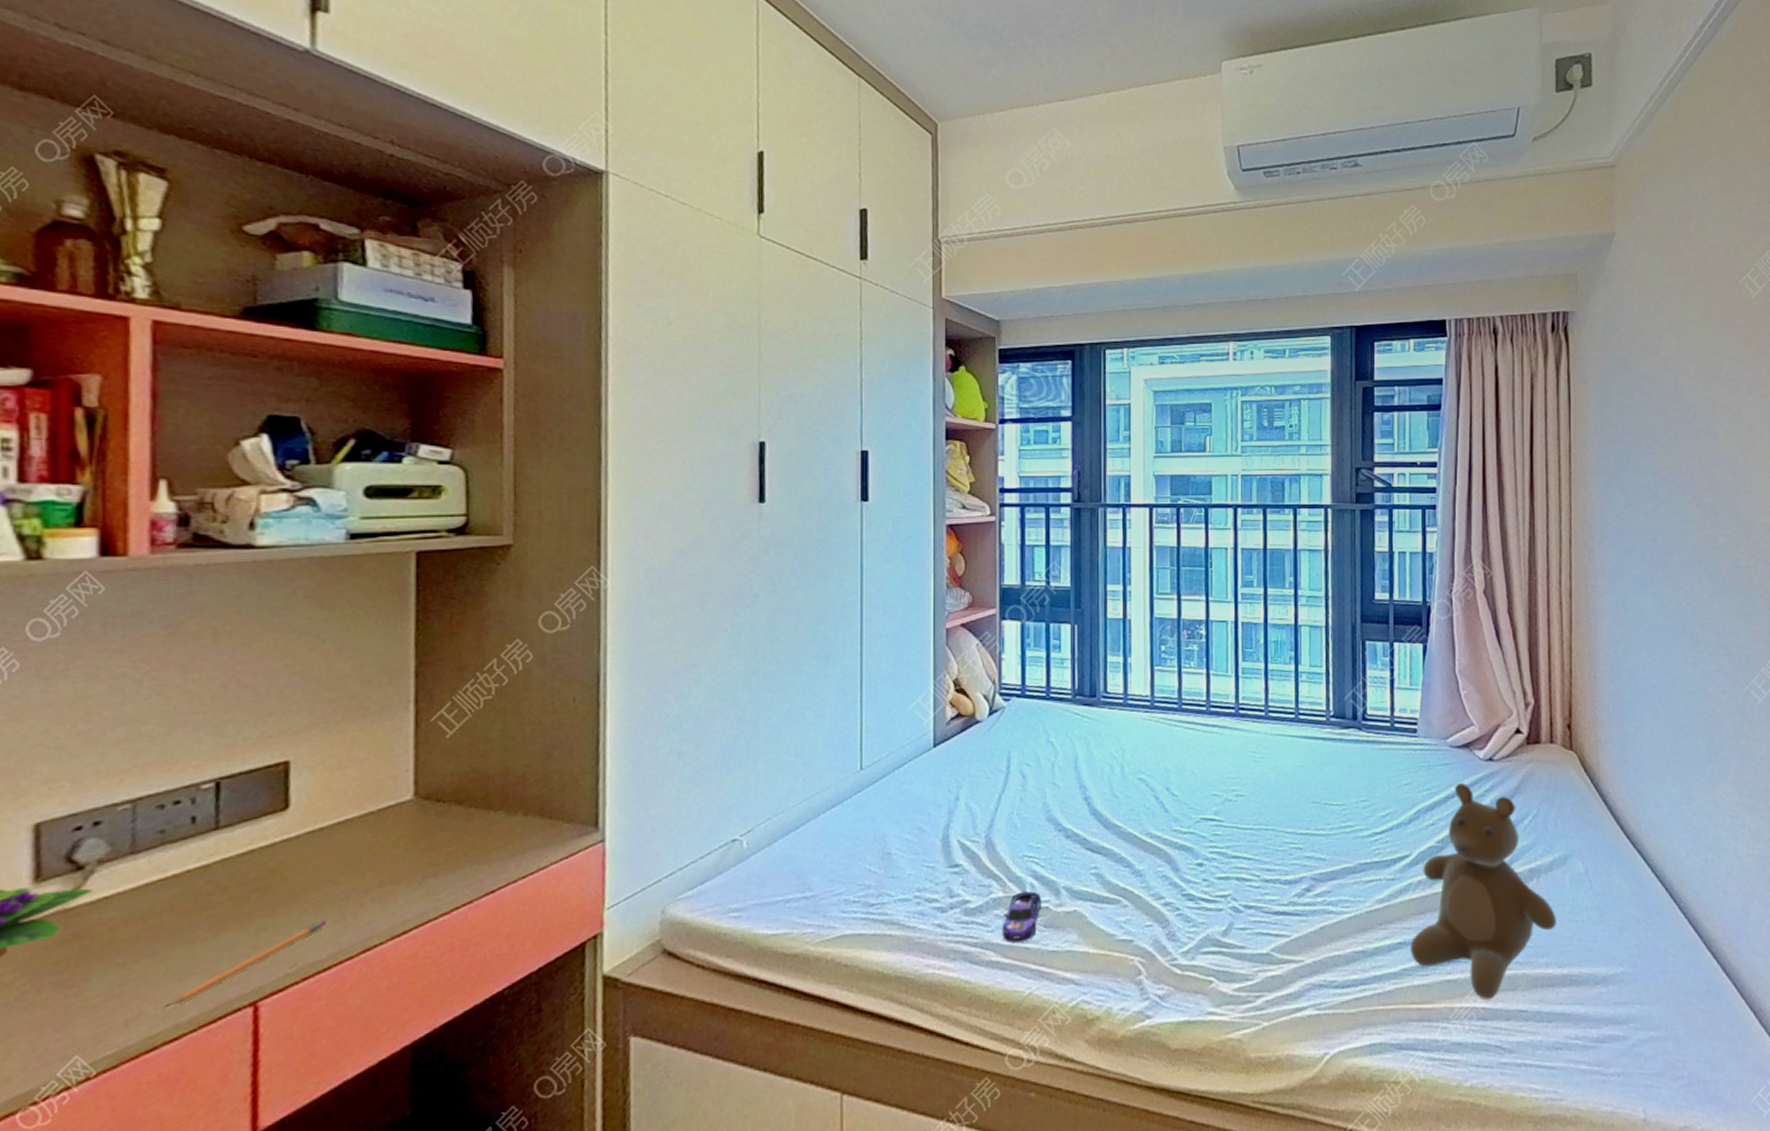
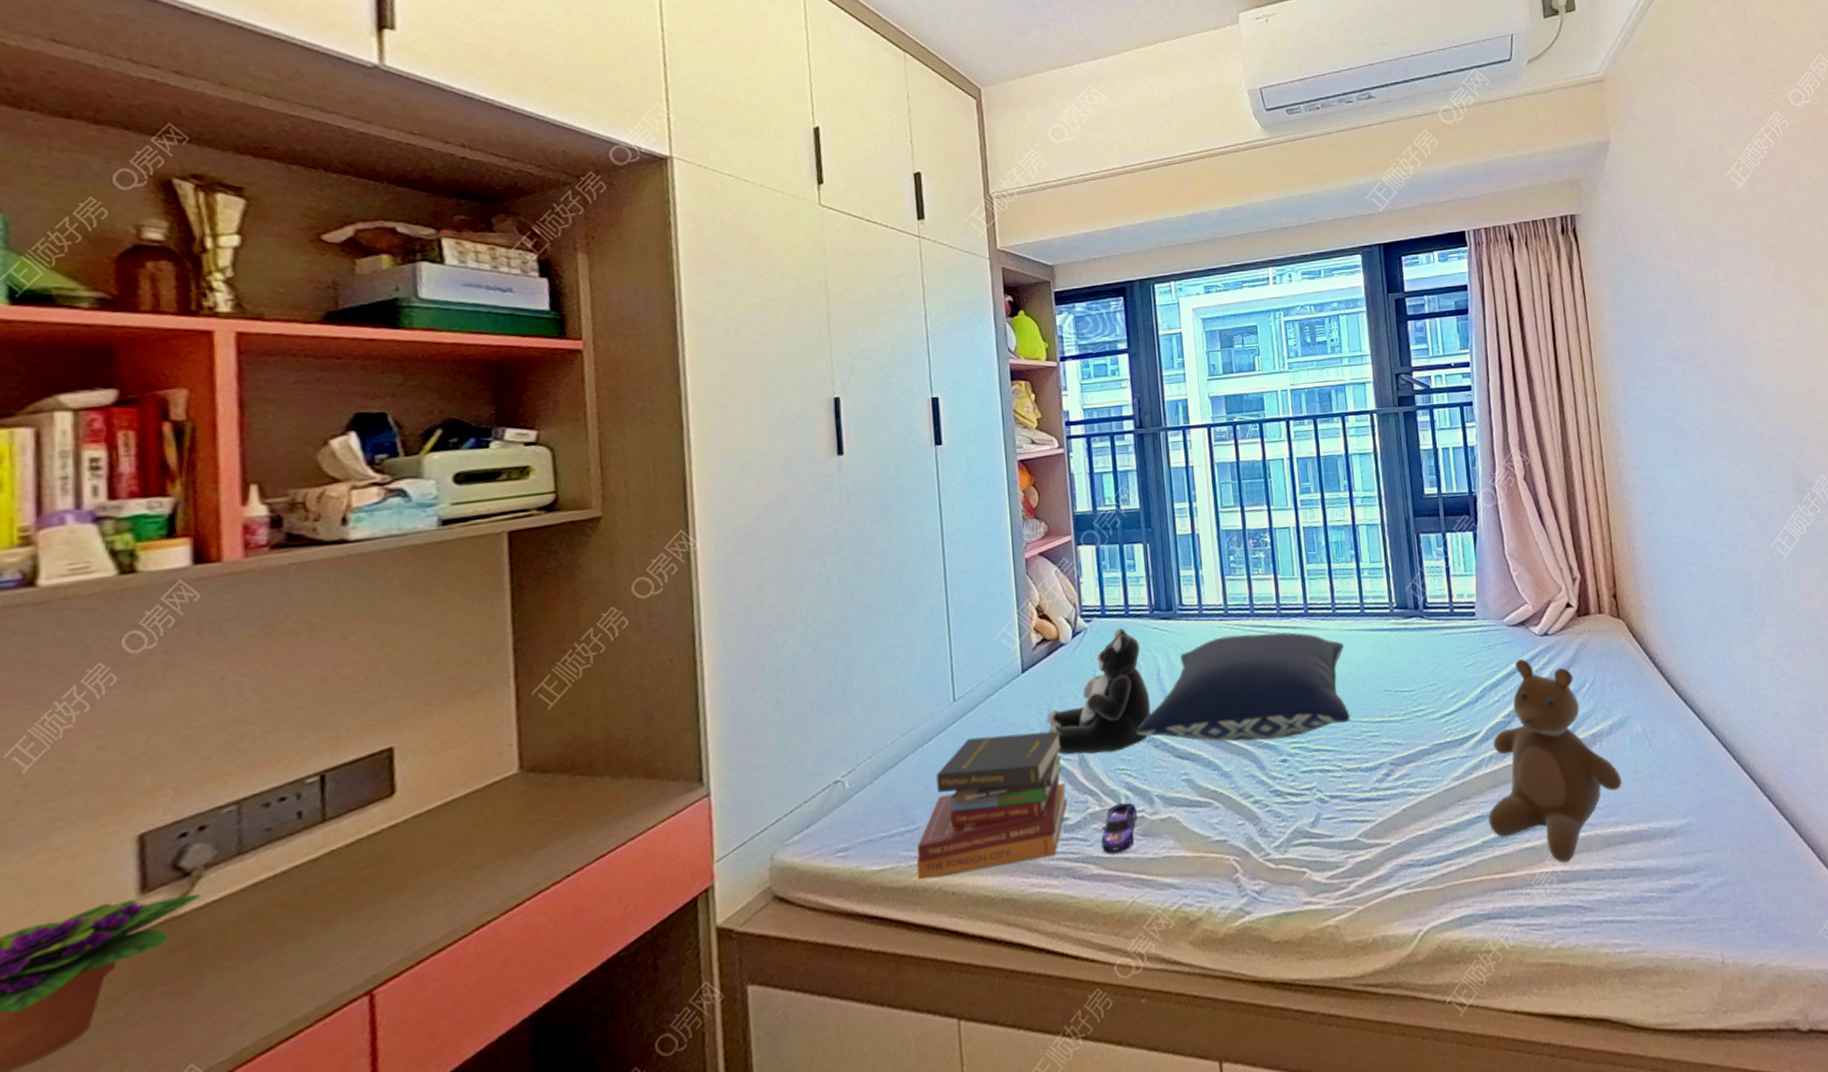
pencil: present [164,920,326,1009] -> none [278,901,439,1007]
books: none [810,808,971,947] -> present [916,730,1068,879]
plush toy: none [956,711,1065,839] -> present [1047,628,1151,755]
pillow: none [1048,729,1274,841] -> present [1136,632,1350,742]

